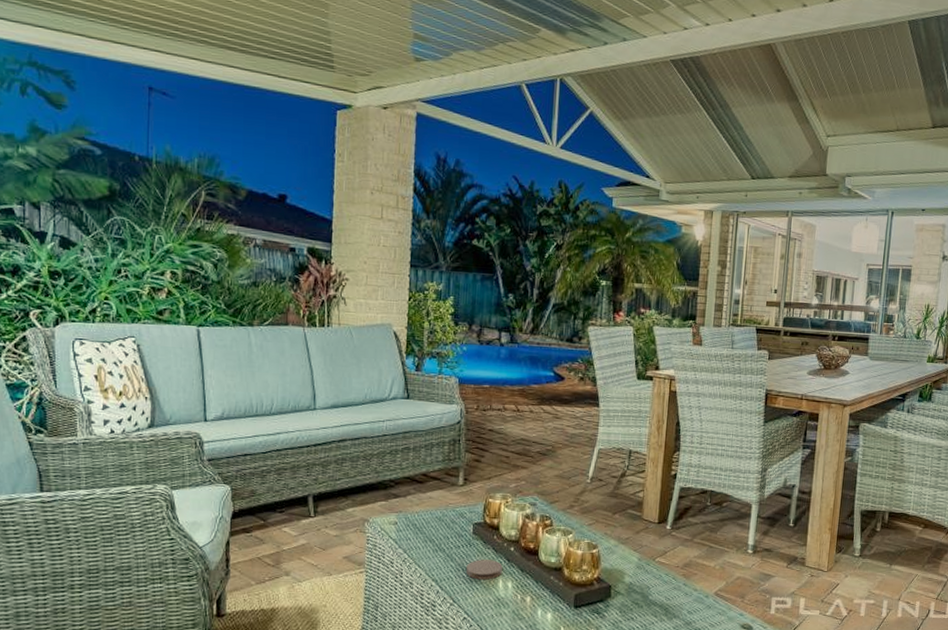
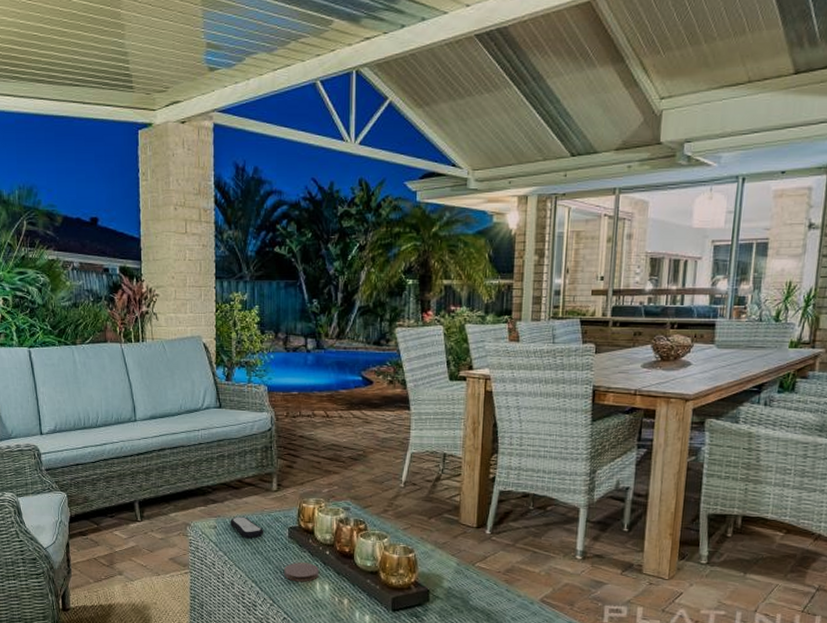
remote control: none [412,512,448,535] -> present [230,516,264,539]

